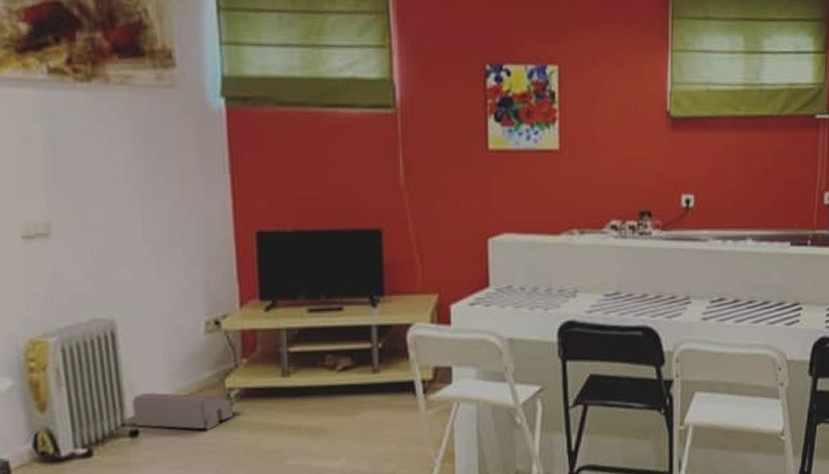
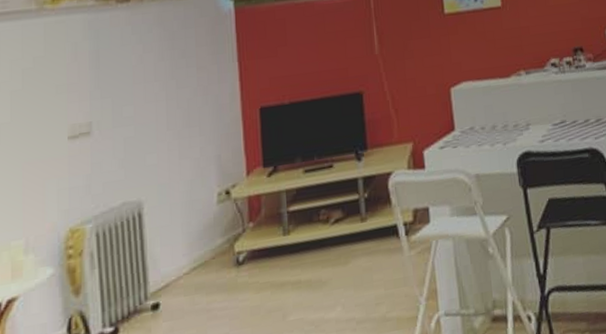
architectural model: present [121,393,244,431] -> none [145,257,251,299]

